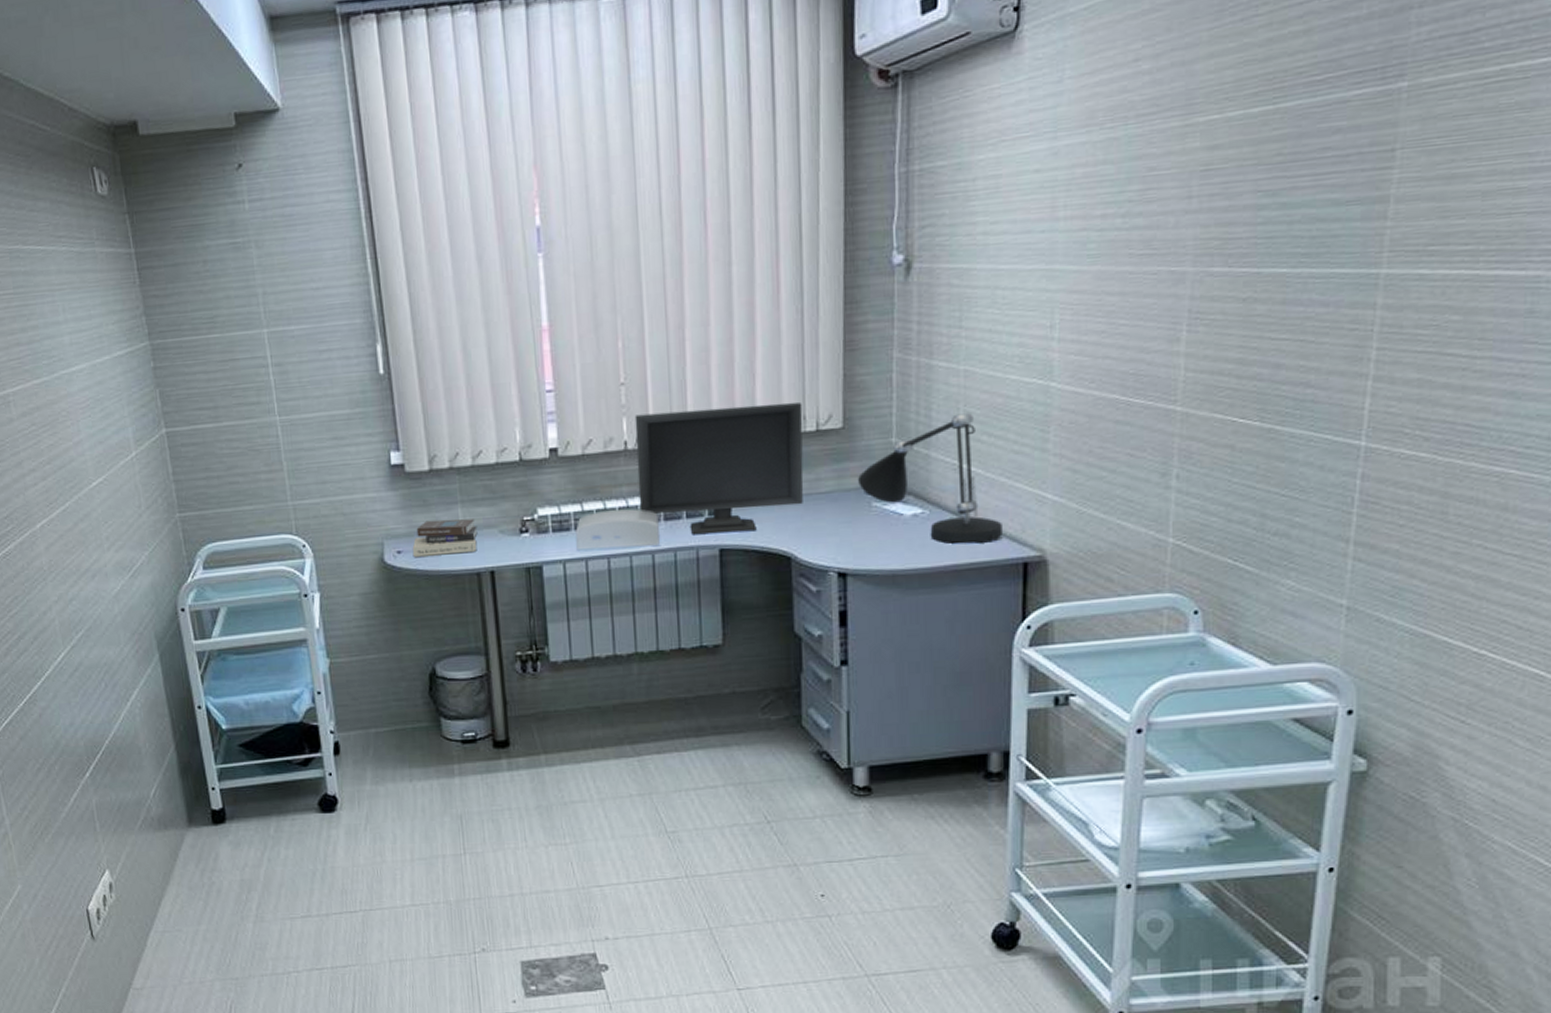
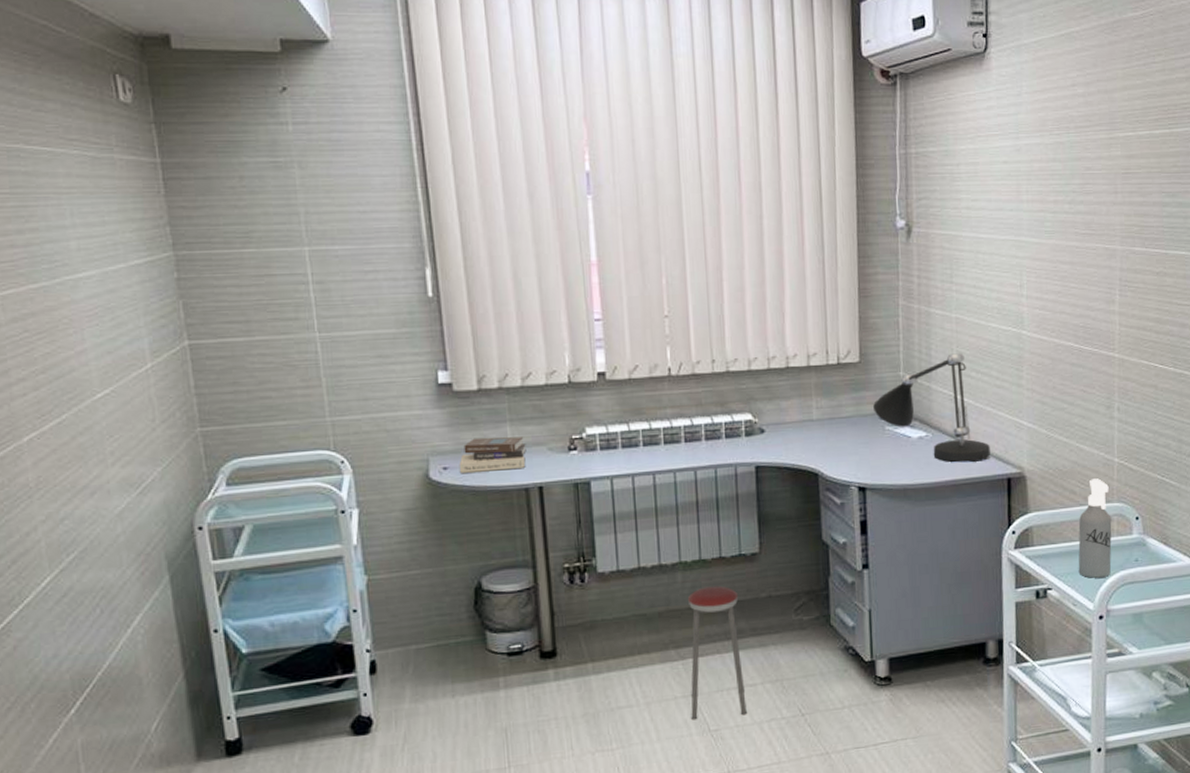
tissue dispenser: present [575,509,660,551] -> none [622,429,701,467]
computer monitor: present [634,401,804,535] -> none [678,338,828,454]
music stool: none [643,679,707,819] -> present [687,585,747,719]
spray bottle: none [1112,563,1160,684] -> present [1078,478,1112,578]

